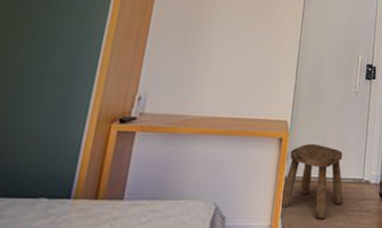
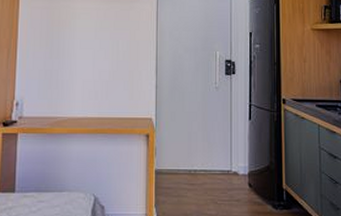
stool: present [279,143,344,219] -> none [152,138,214,208]

